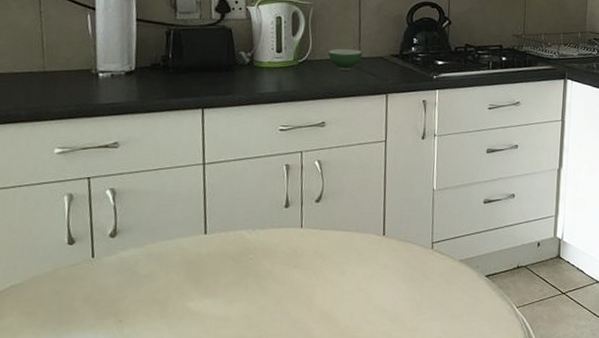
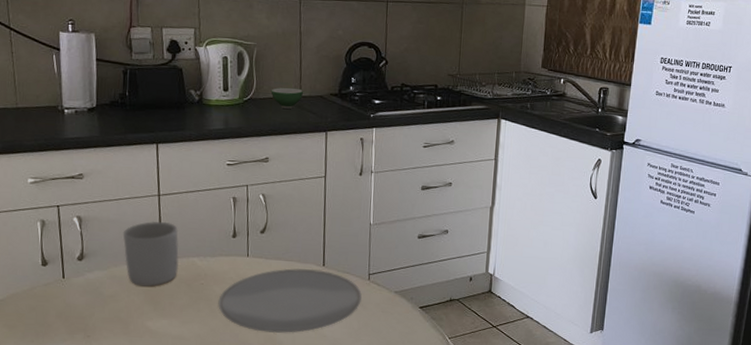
mug: none [161,191,226,264] -> present [122,221,179,287]
plate: none [268,238,425,309] -> present [218,268,362,333]

